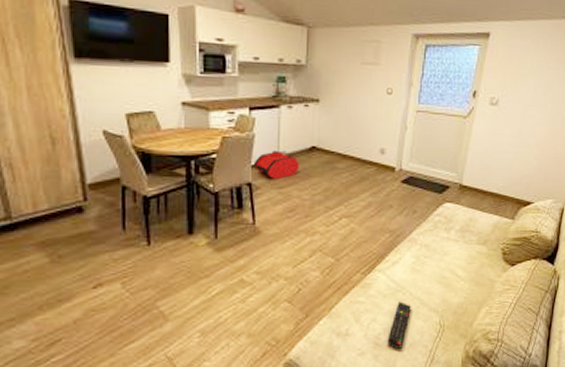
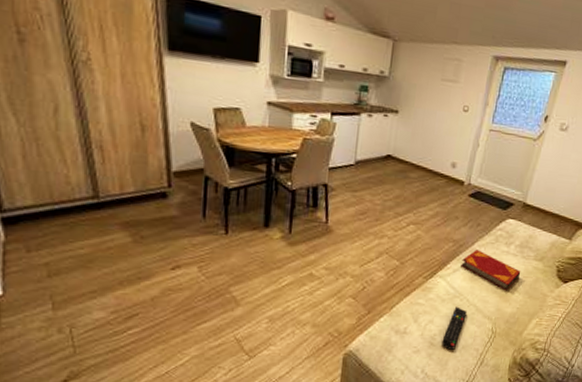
backpack: present [253,150,300,179] -> none [330,155,375,183]
hardback book: none [400,238,465,280] -> present [461,249,521,291]

